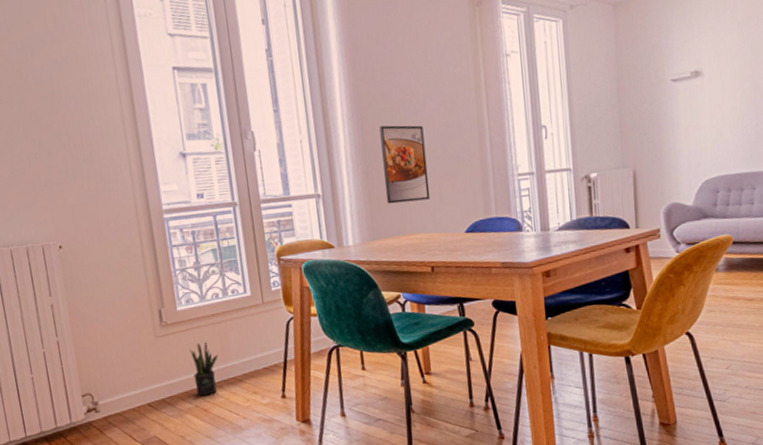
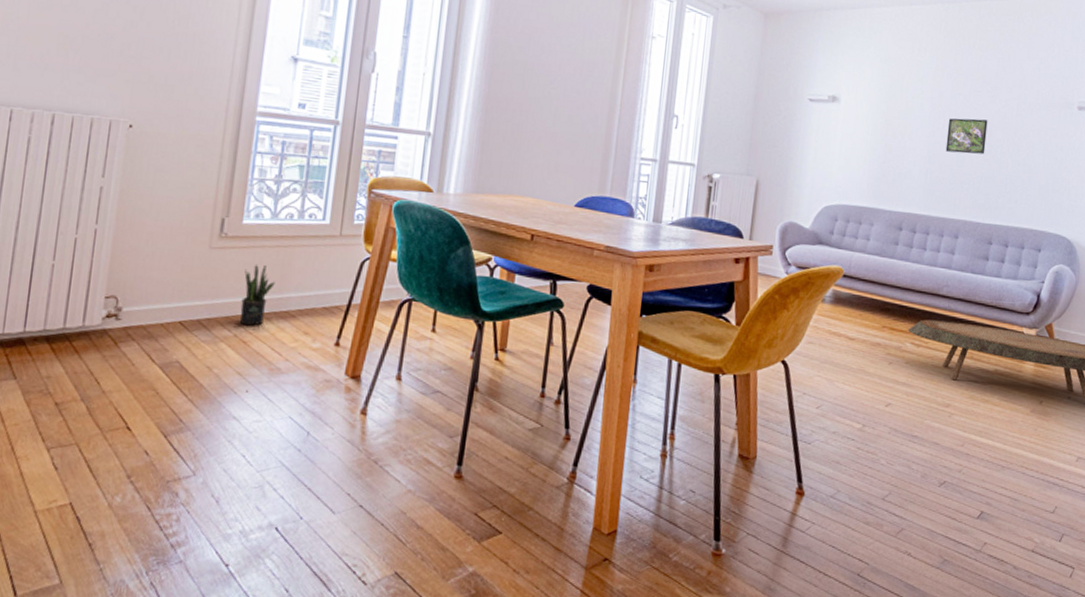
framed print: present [379,125,431,204] -> none [499,78,554,164]

